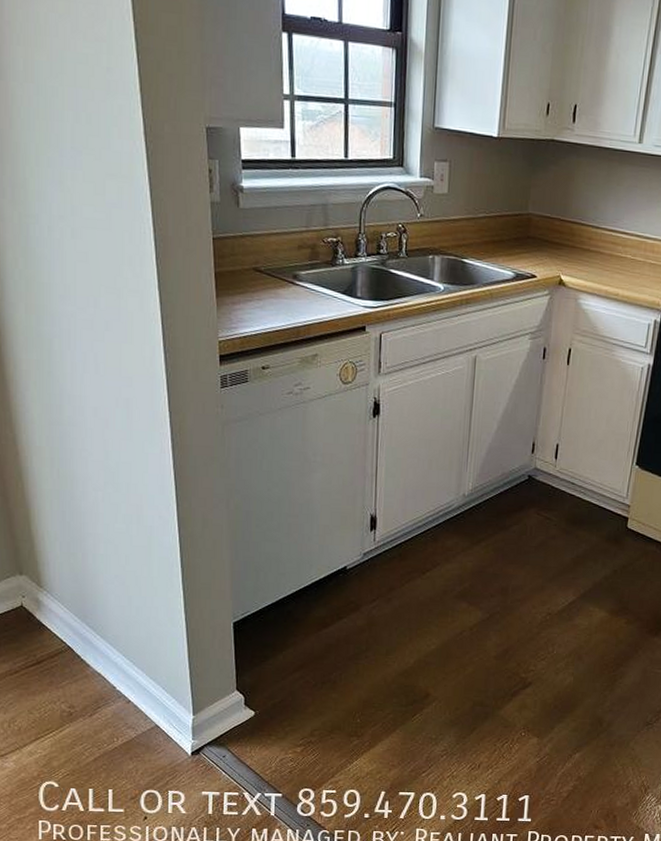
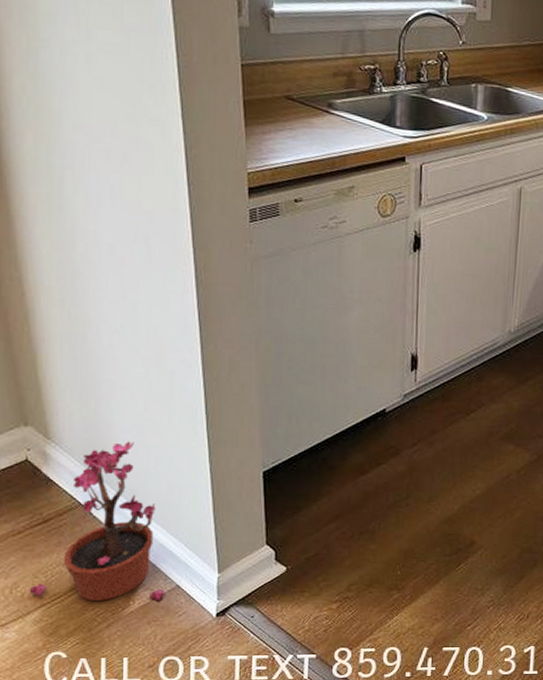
potted plant: none [25,591,145,739] -> present [29,441,165,601]

